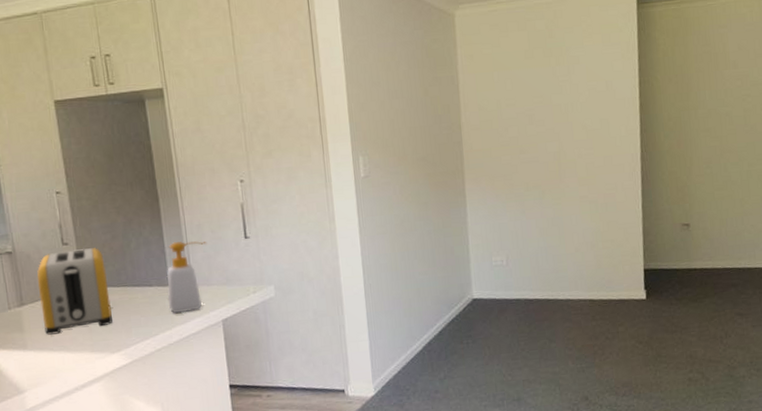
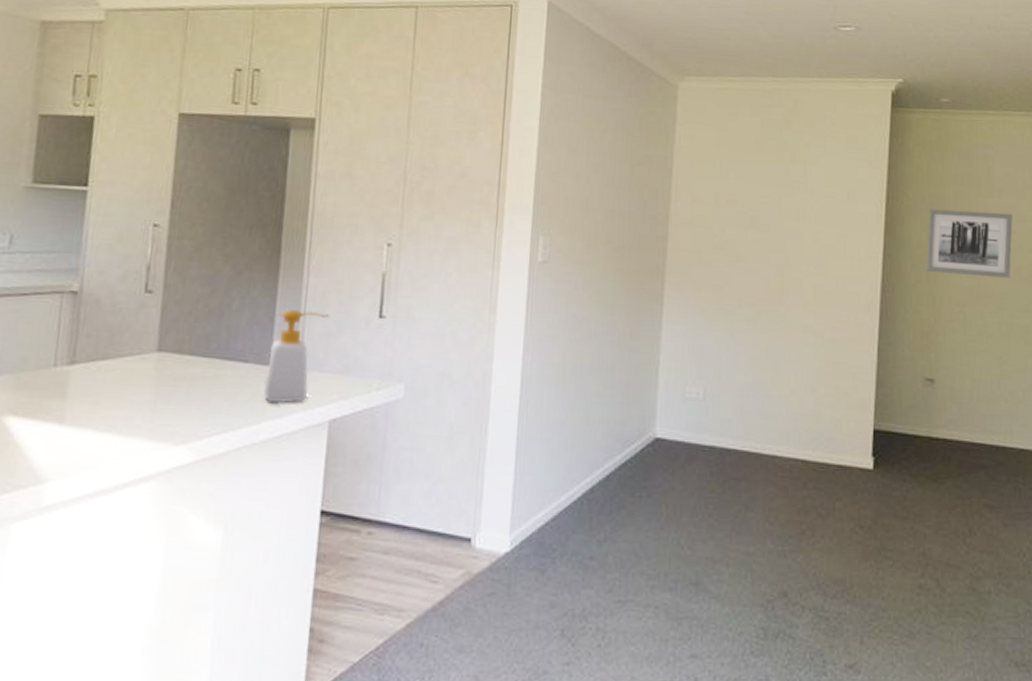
toaster: present [37,248,113,335] -> none [94,300,194,409]
wall art: none [675,80,748,139] -> present [926,208,1013,278]

